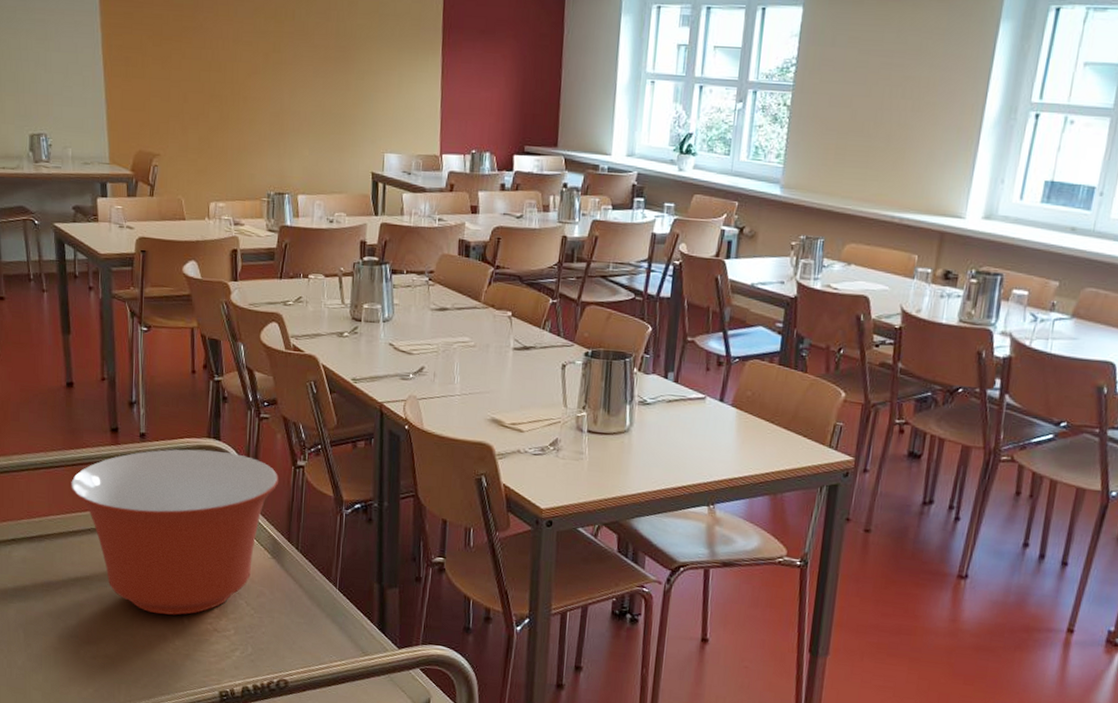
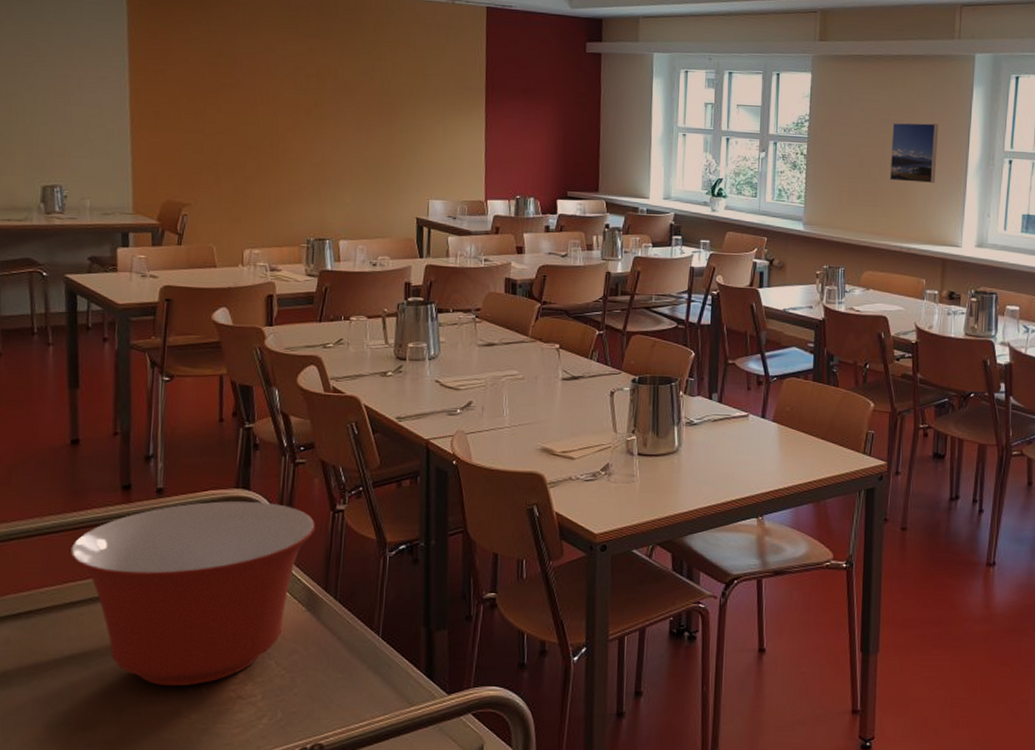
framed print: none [885,67,951,141] -> present [889,122,938,183]

